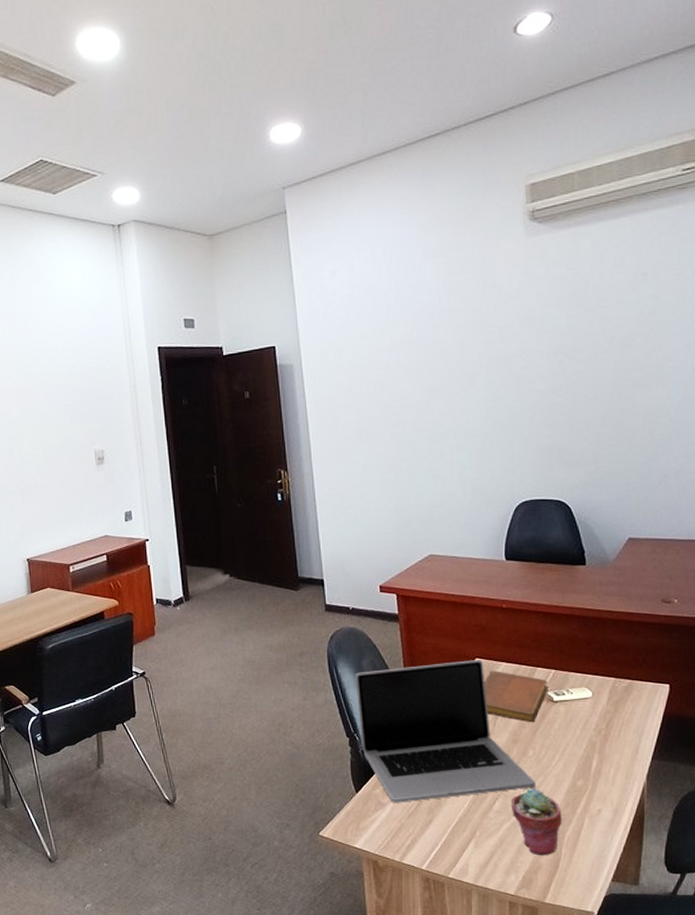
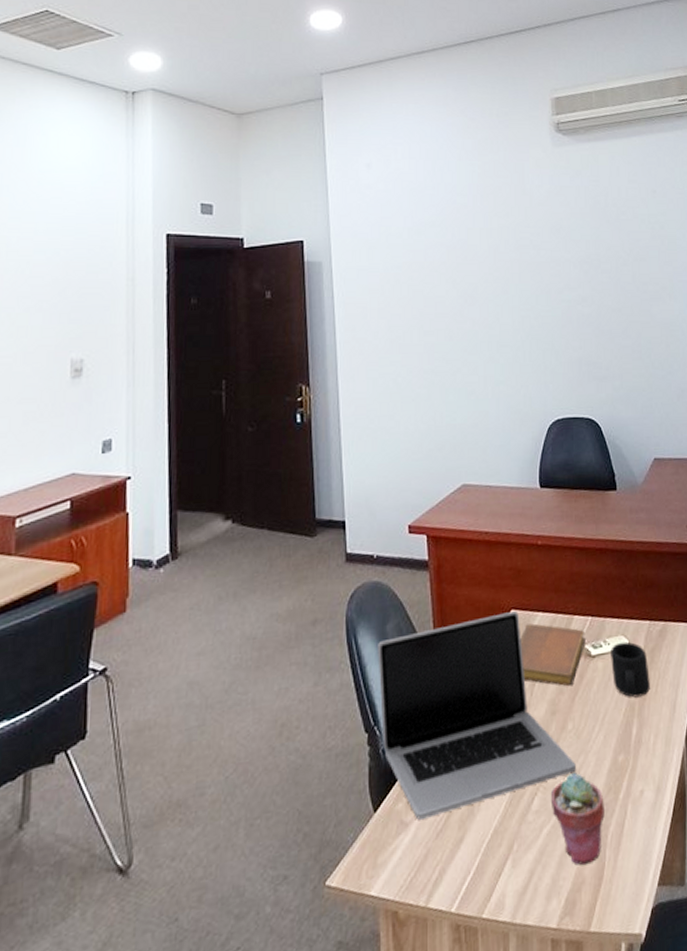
mug: none [573,693,613,738] -> present [611,641,650,698]

